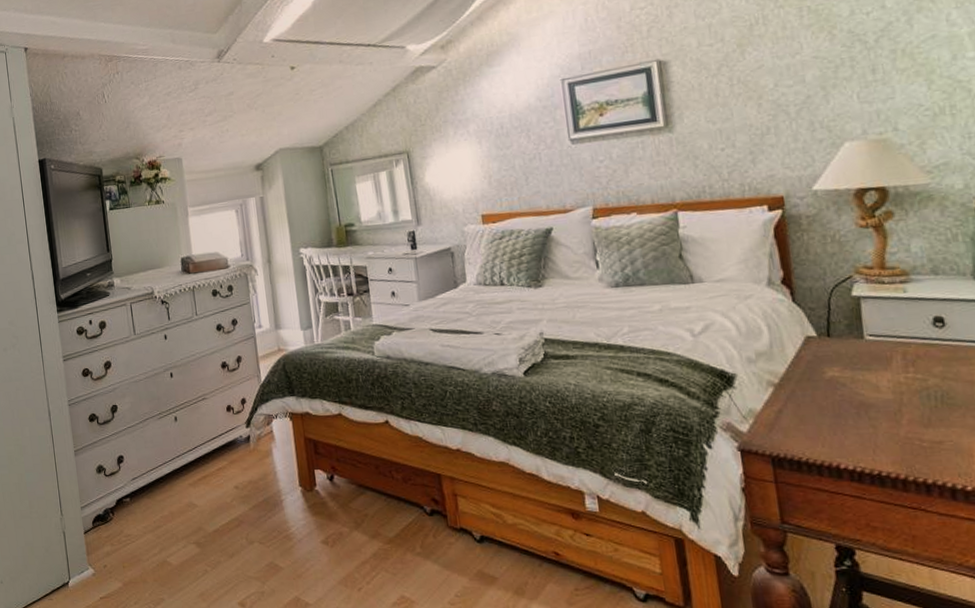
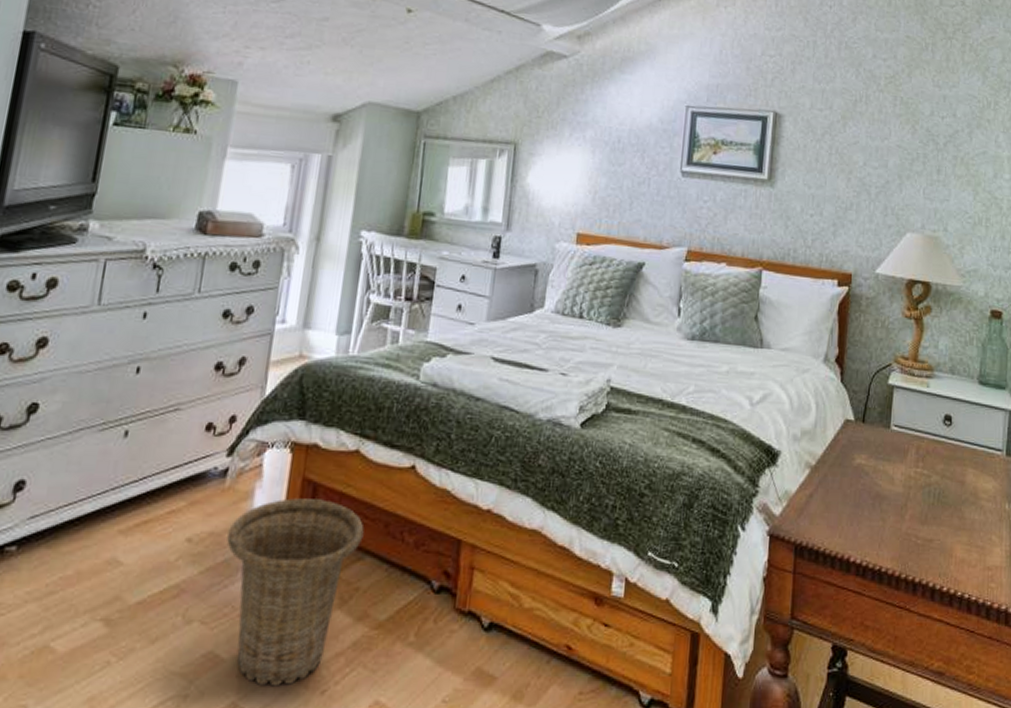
basket: none [261,452,361,586] -> present [227,498,364,687]

